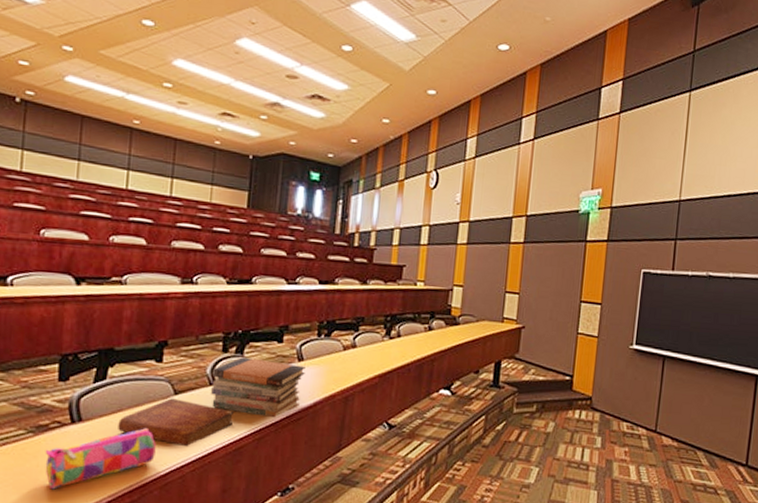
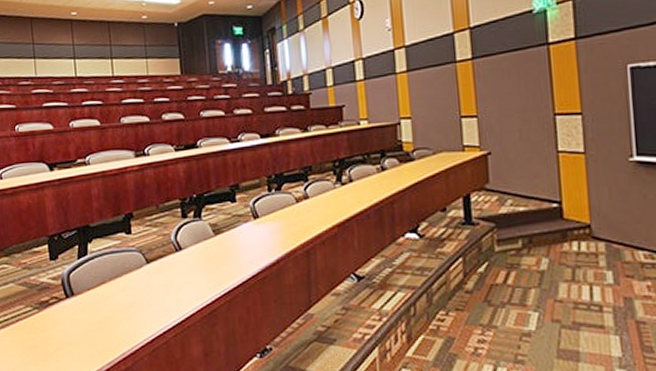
pencil case: present [45,428,156,490] -> none [49,298,140,360]
bible: present [118,398,233,447] -> none [104,267,203,314]
book stack: present [211,357,306,418] -> none [177,221,263,279]

